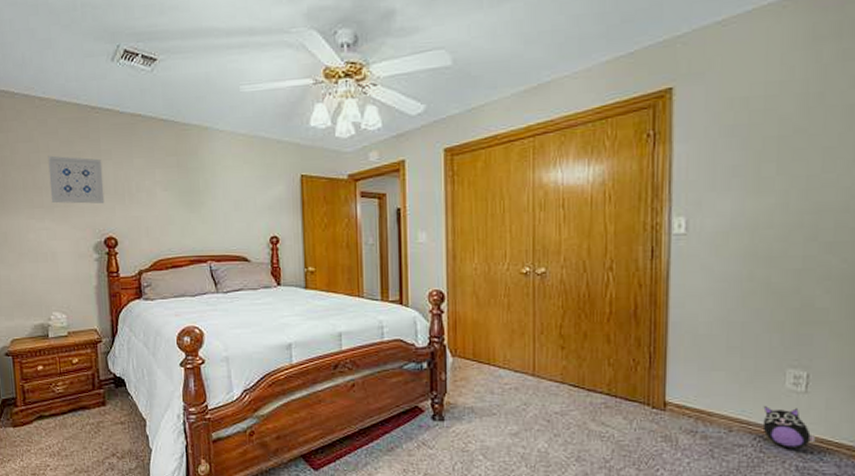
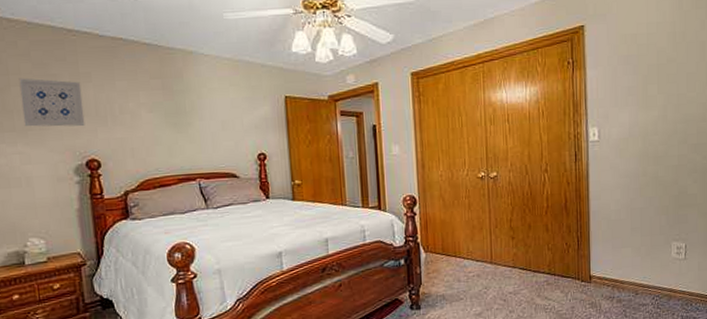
plush toy: present [762,406,816,449] -> none [658,272,693,304]

